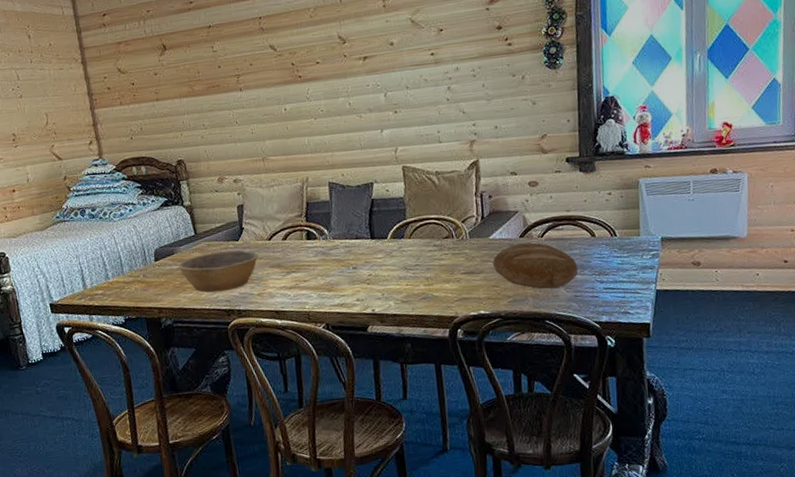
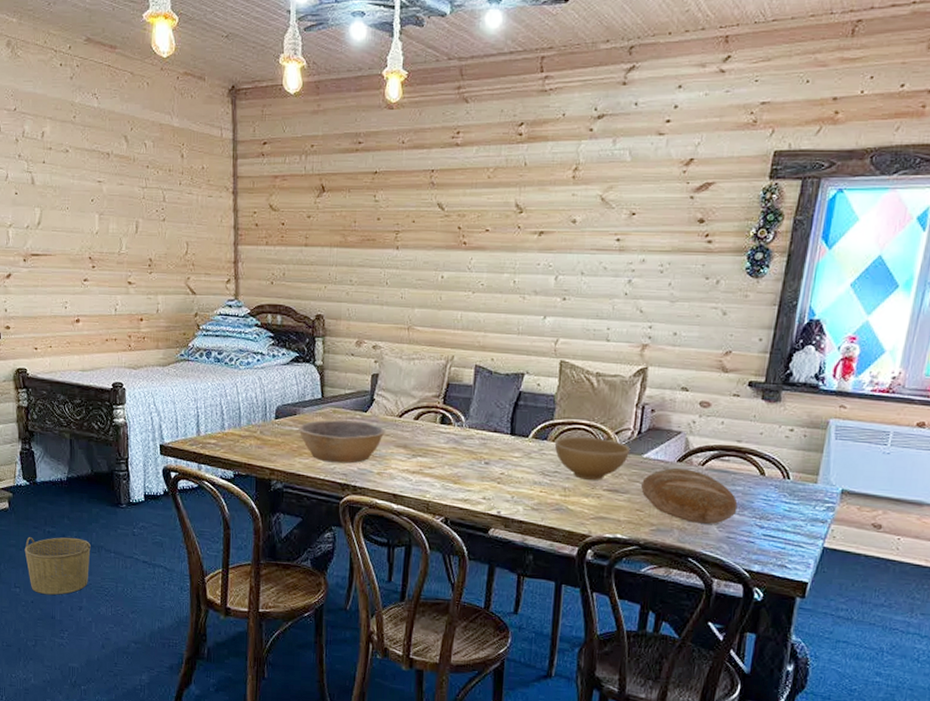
bowl: none [411,228,478,268] -> present [554,436,631,480]

